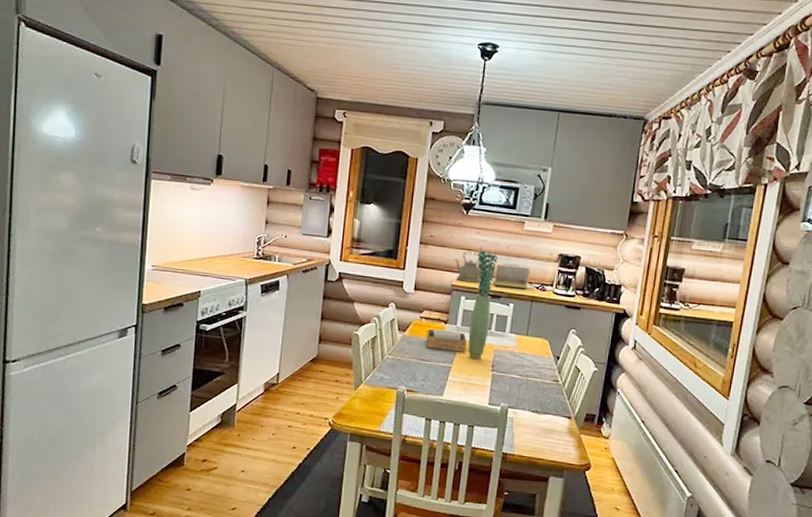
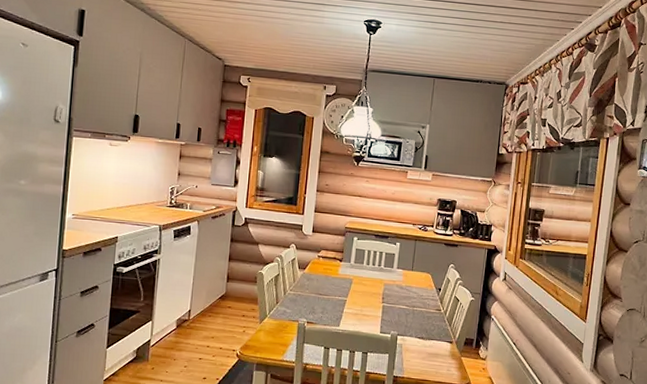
napkin holder: present [426,328,467,353] -> none [323,266,360,287]
kettle: present [455,251,481,283] -> none [348,198,371,225]
vase: present [468,246,498,360] -> none [361,193,386,293]
toaster: present [492,262,530,291] -> none [381,206,414,231]

